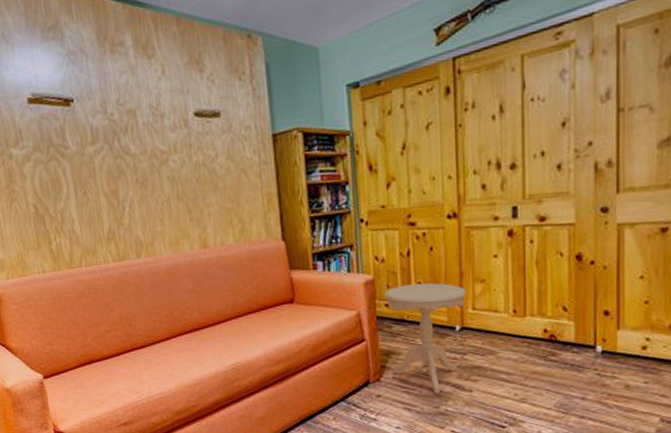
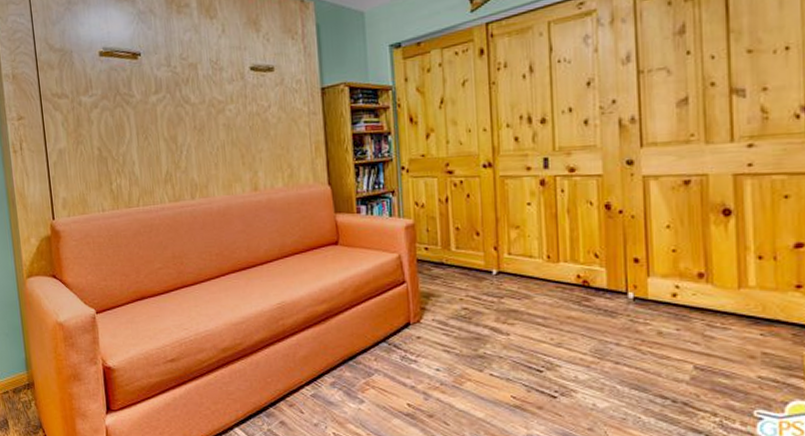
side table: present [383,283,467,394] -> none [423,228,503,337]

